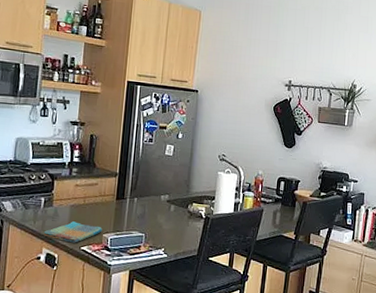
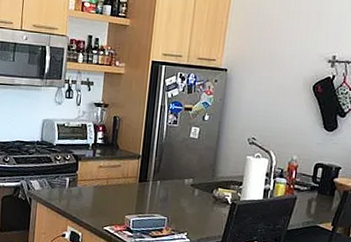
dish towel: present [43,221,102,243] -> none [68,202,125,223]

